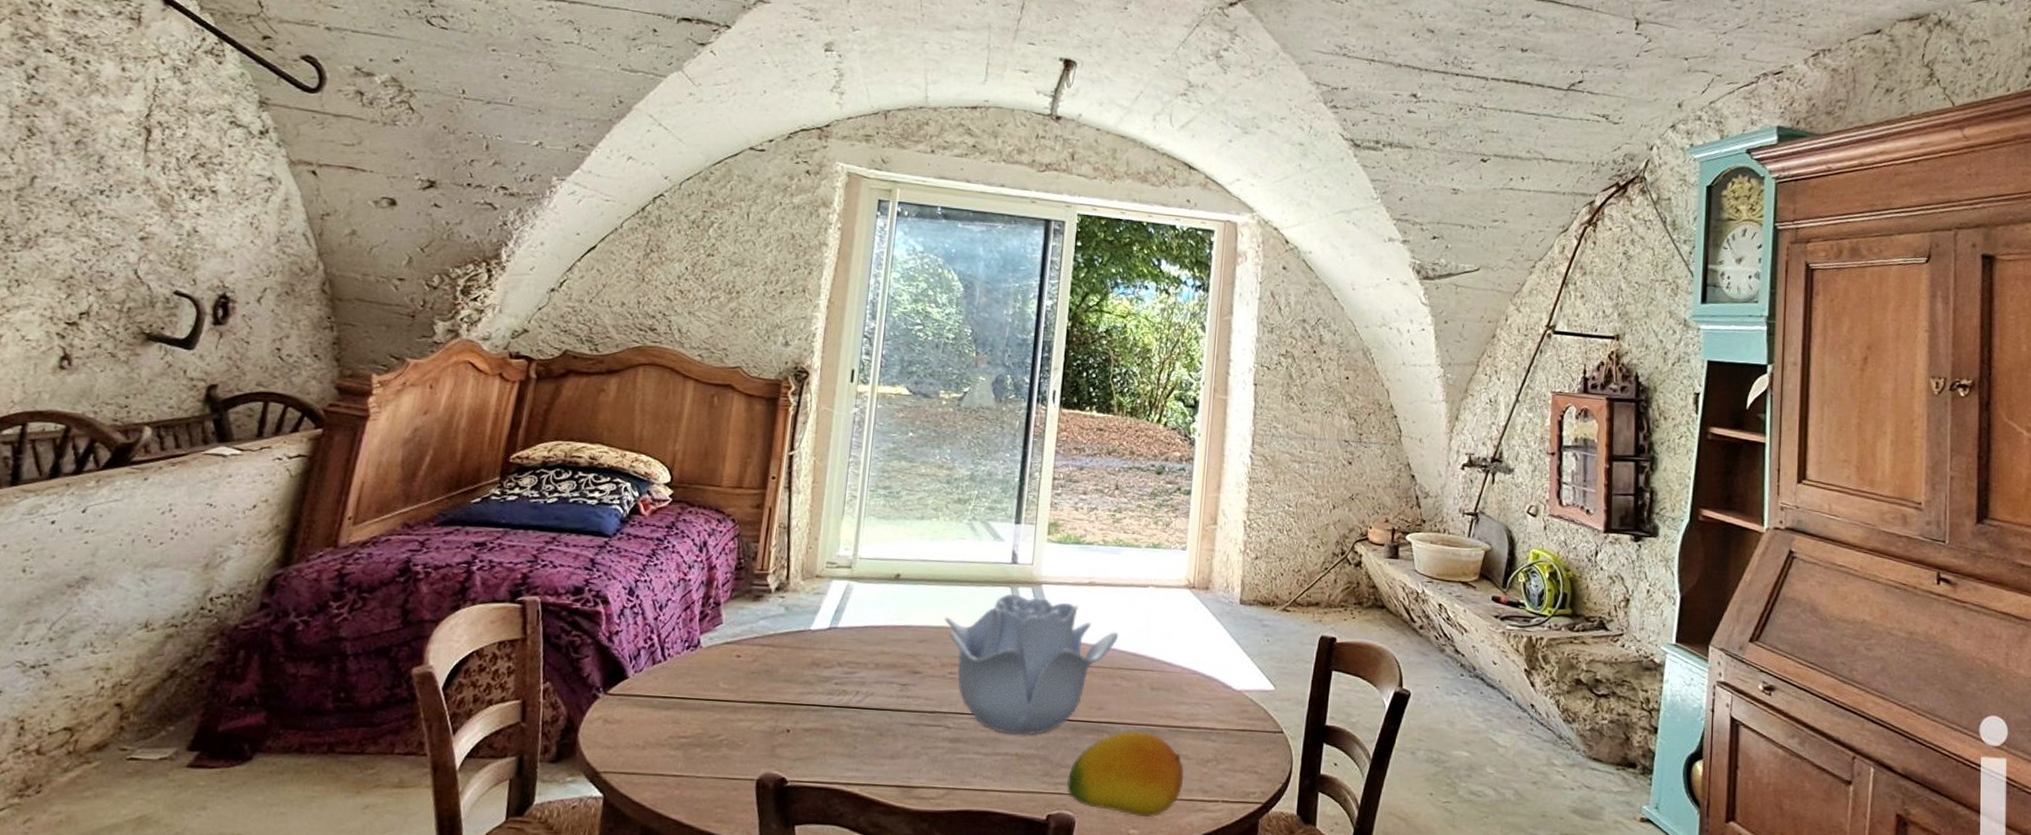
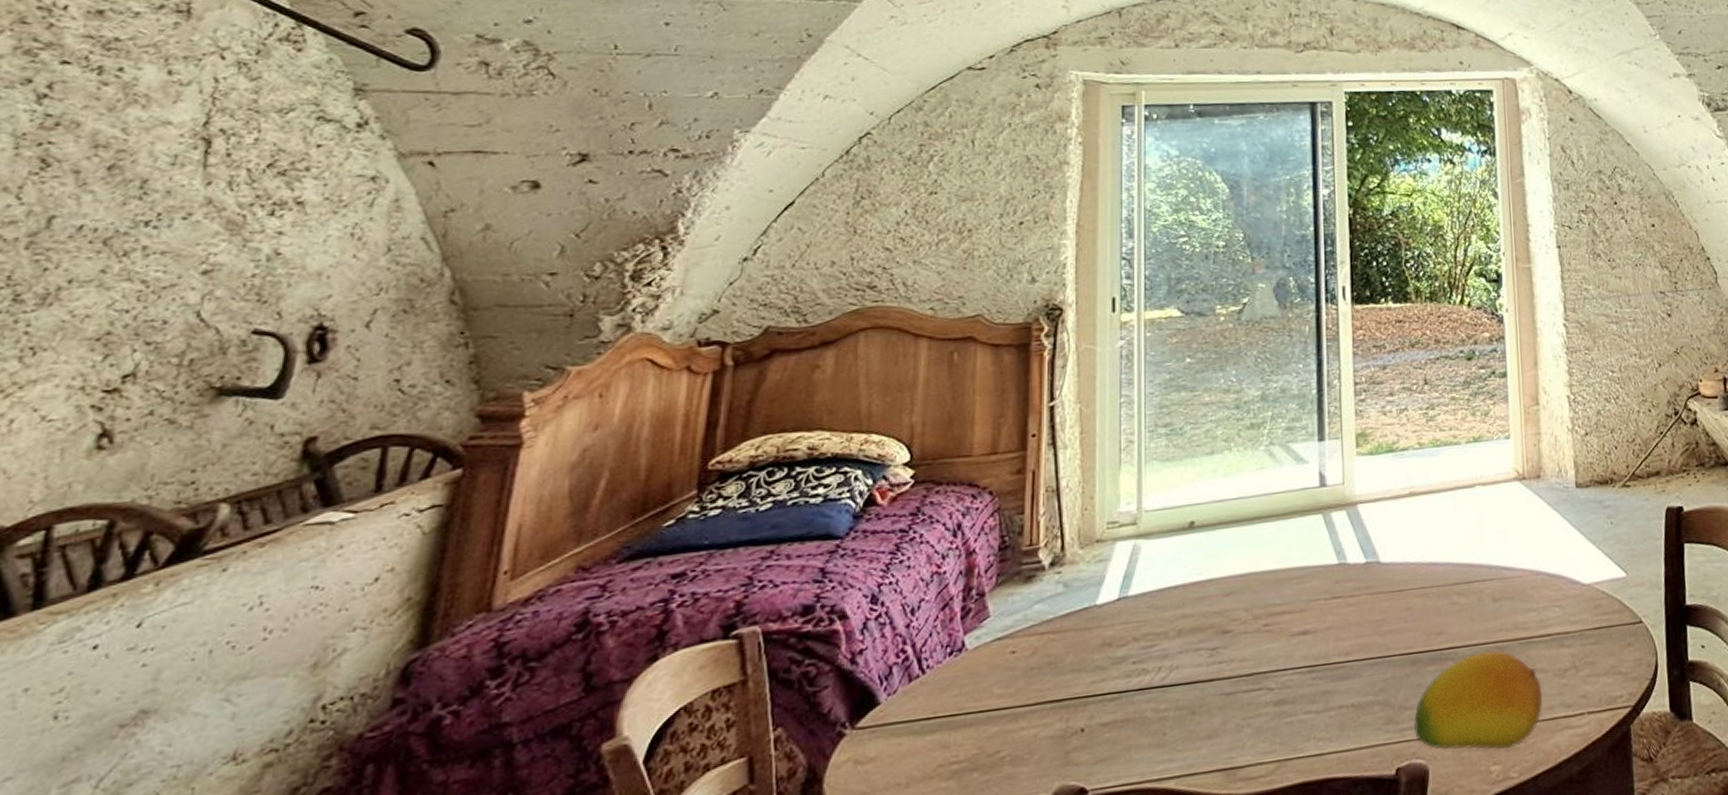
decorative bowl: present [945,593,1119,735] -> none [1252,520,1450,683]

